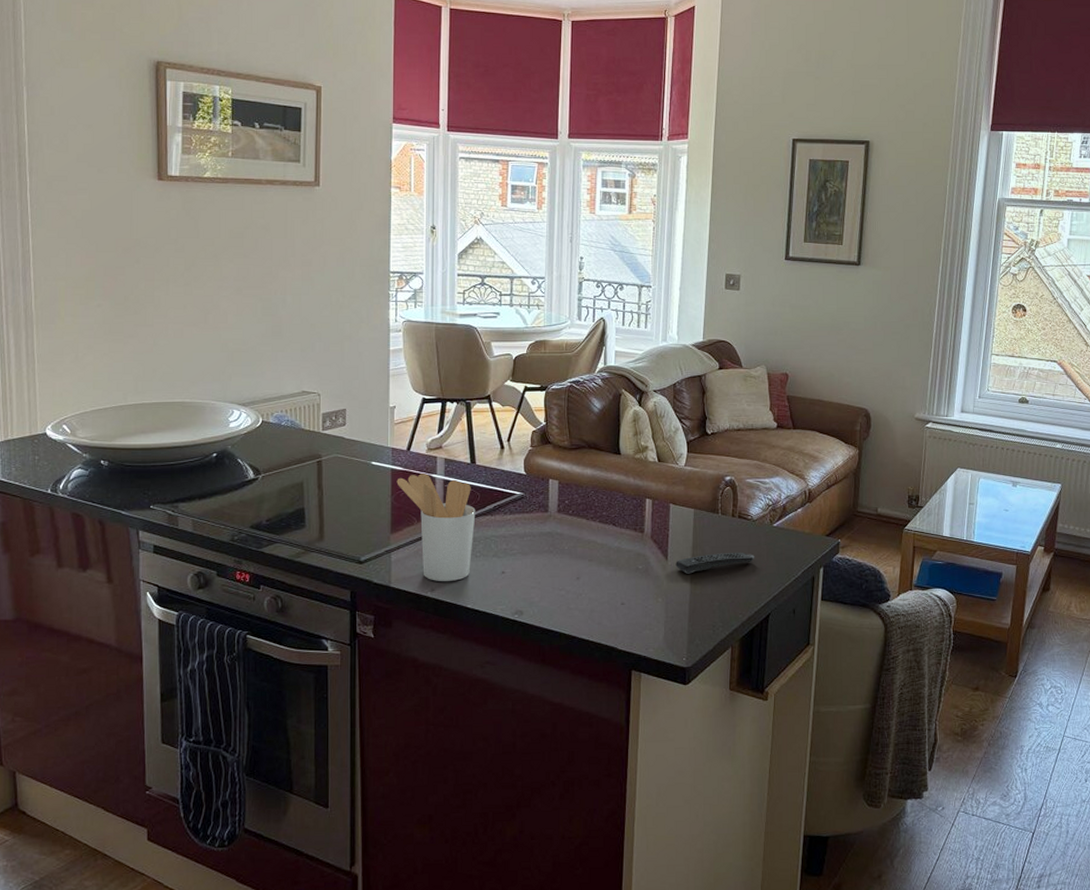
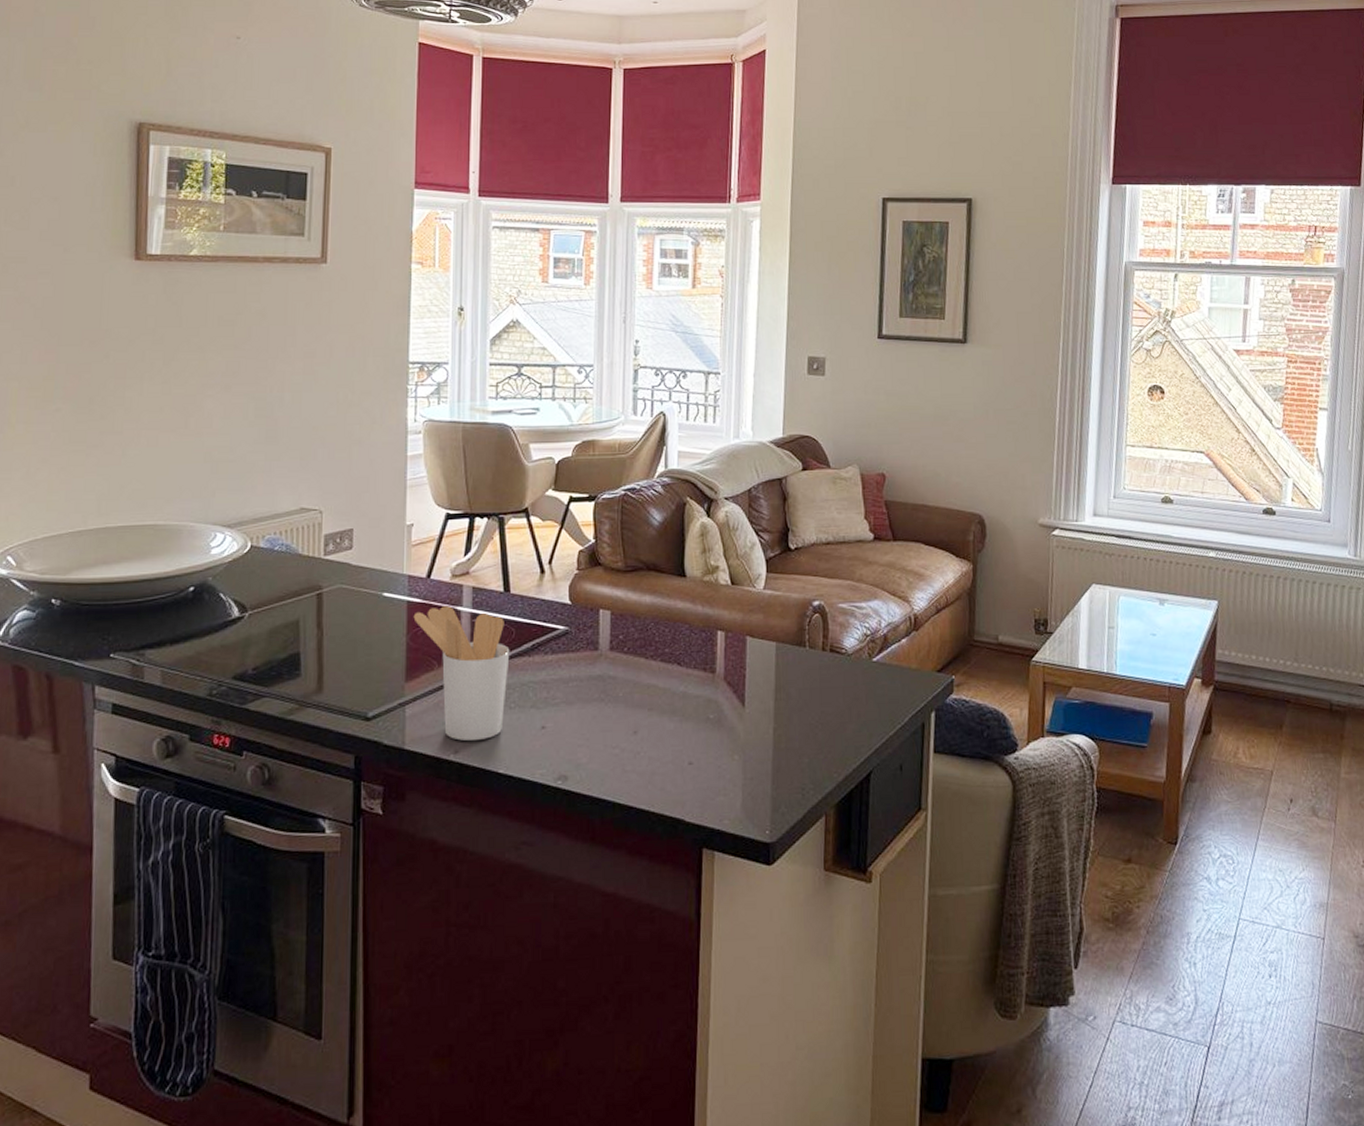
remote control: present [675,553,755,574] -> none [754,695,851,724]

